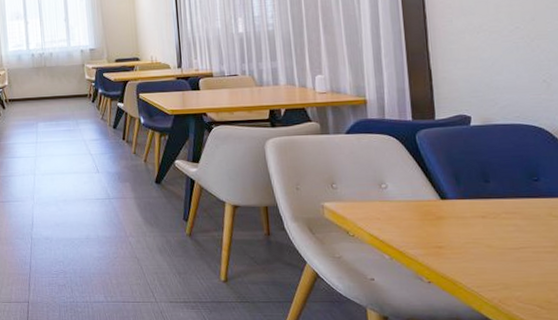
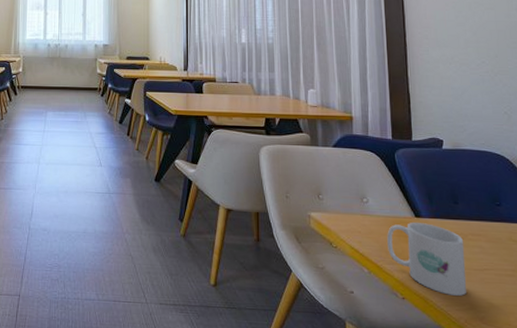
mug: none [409,205,500,276] -> present [387,222,467,296]

